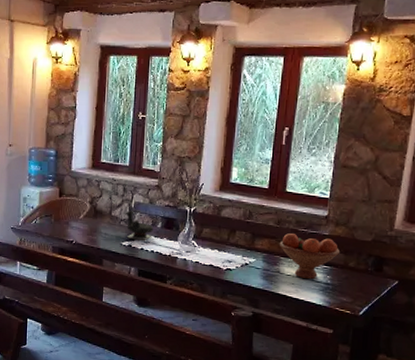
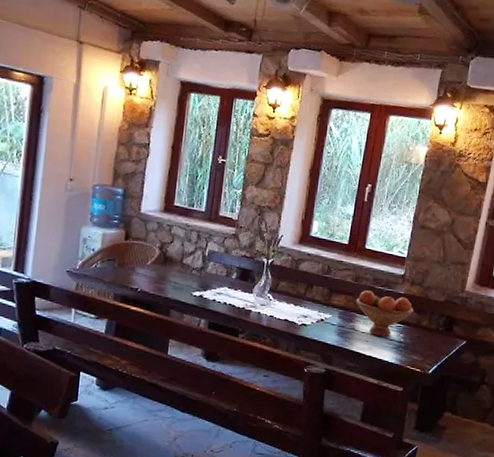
teapot: present [124,211,154,240] -> none [196,259,228,291]

